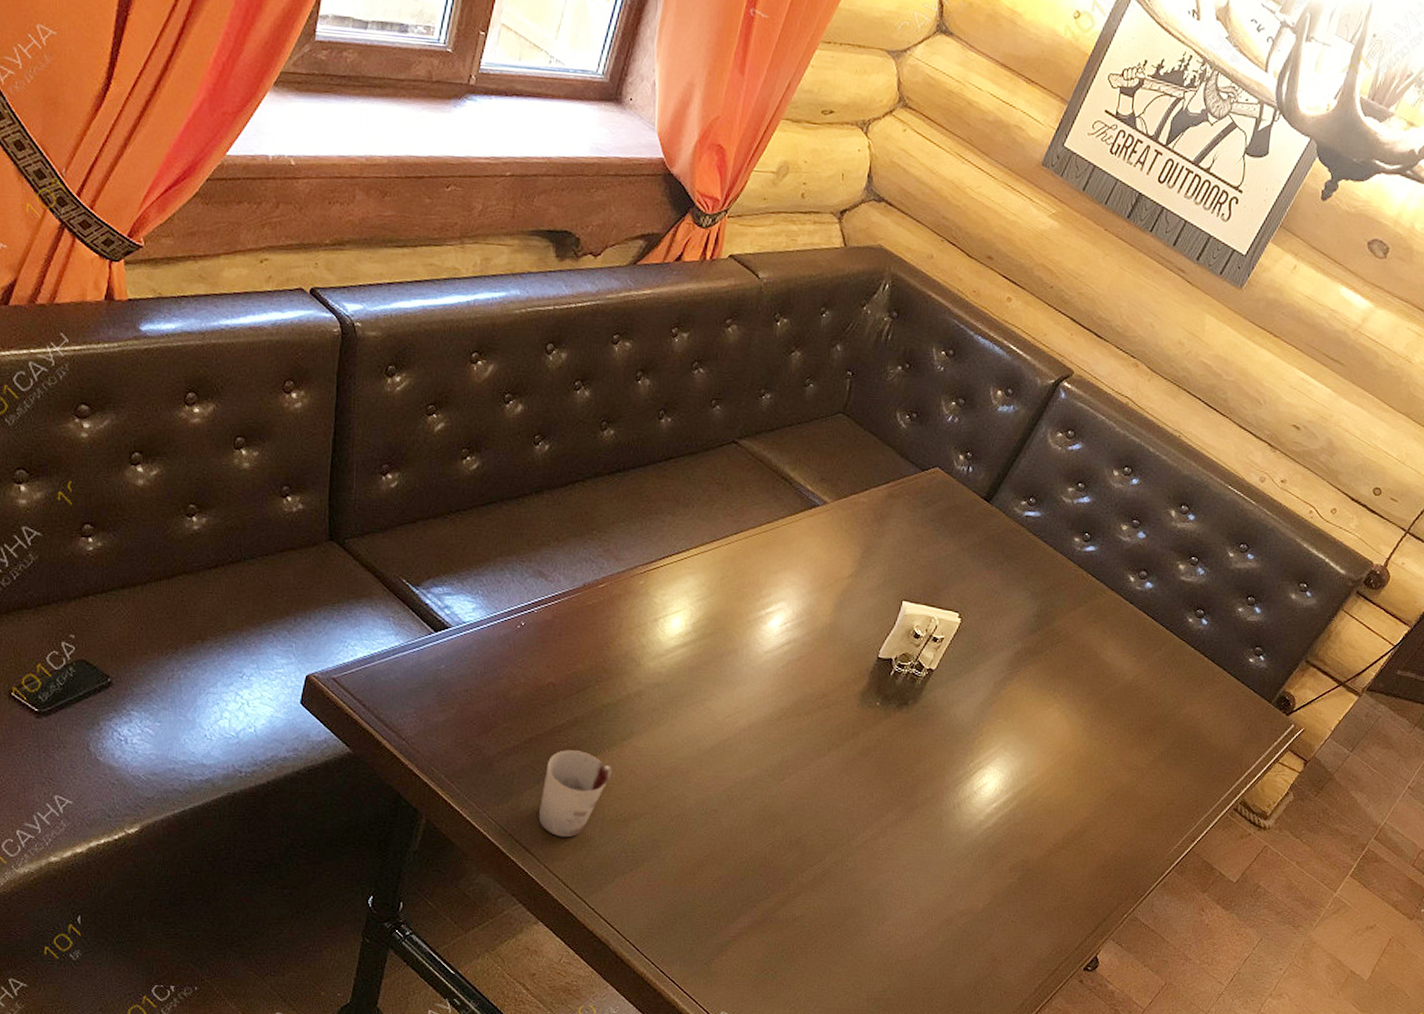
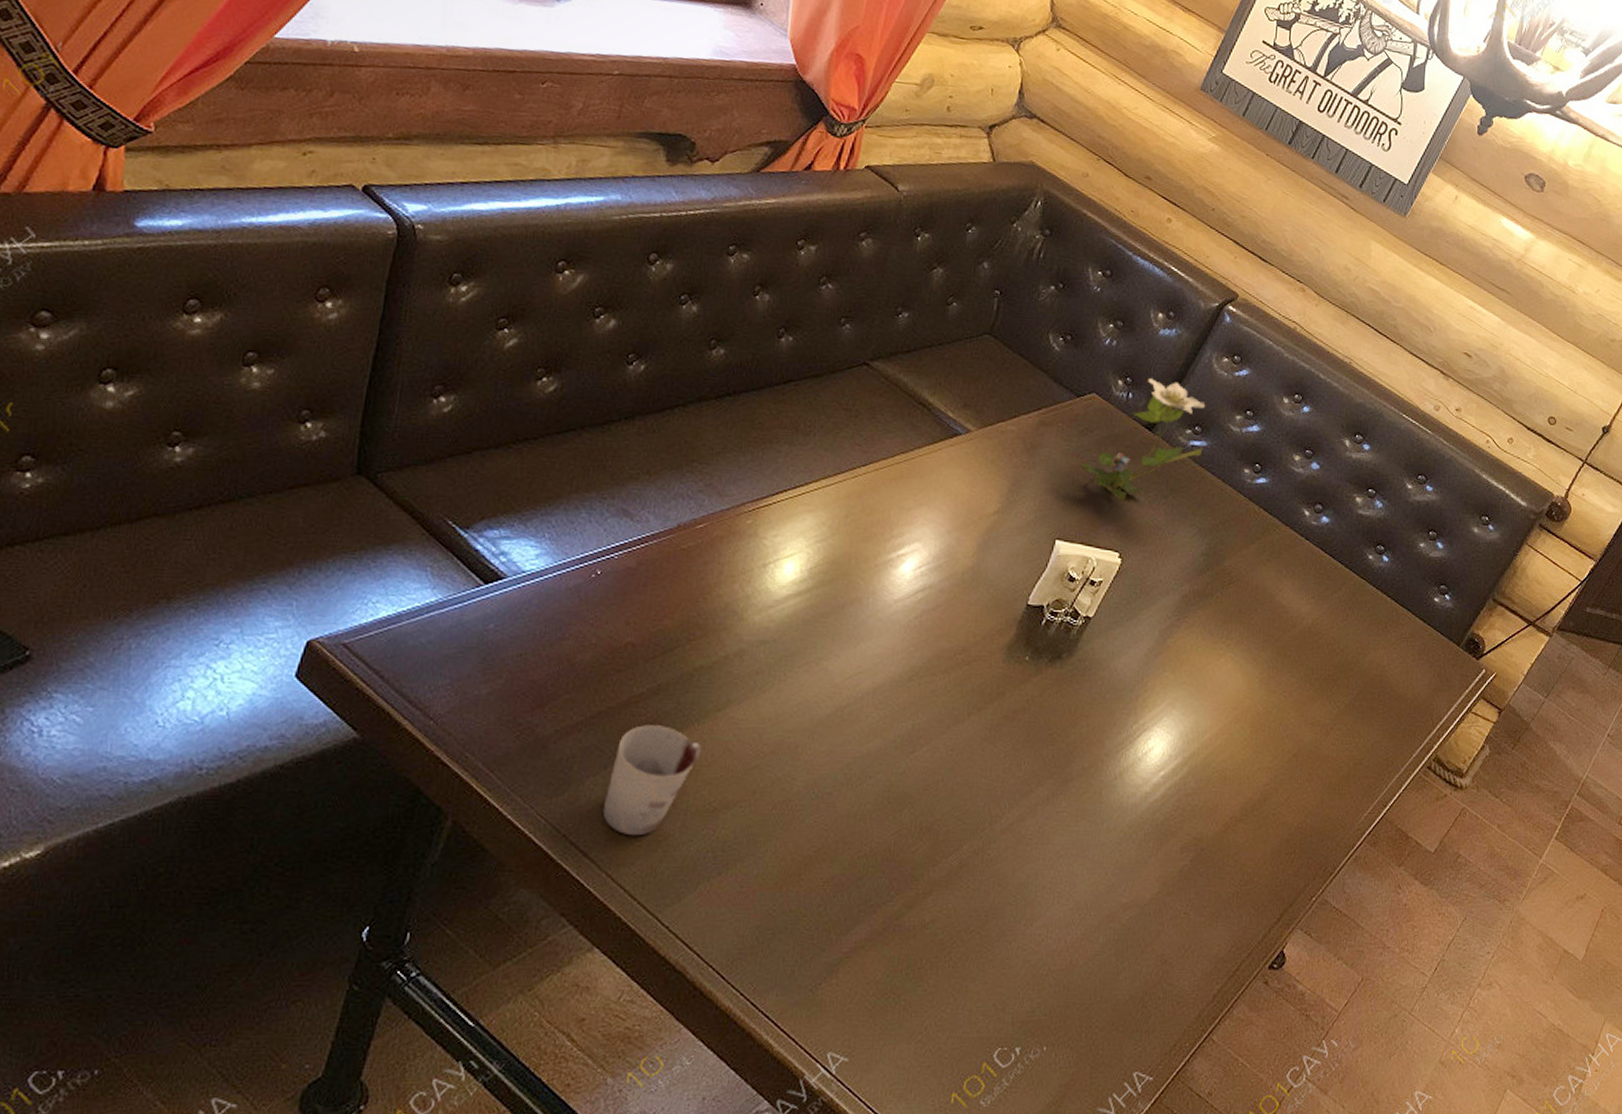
flower: none [922,453,1040,566] -> present [1078,378,1206,500]

